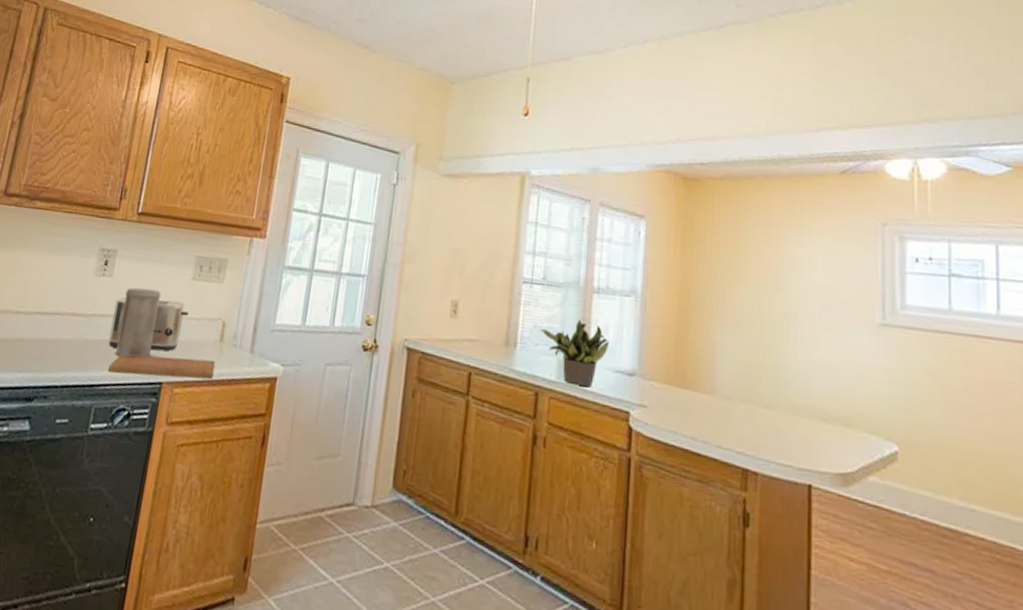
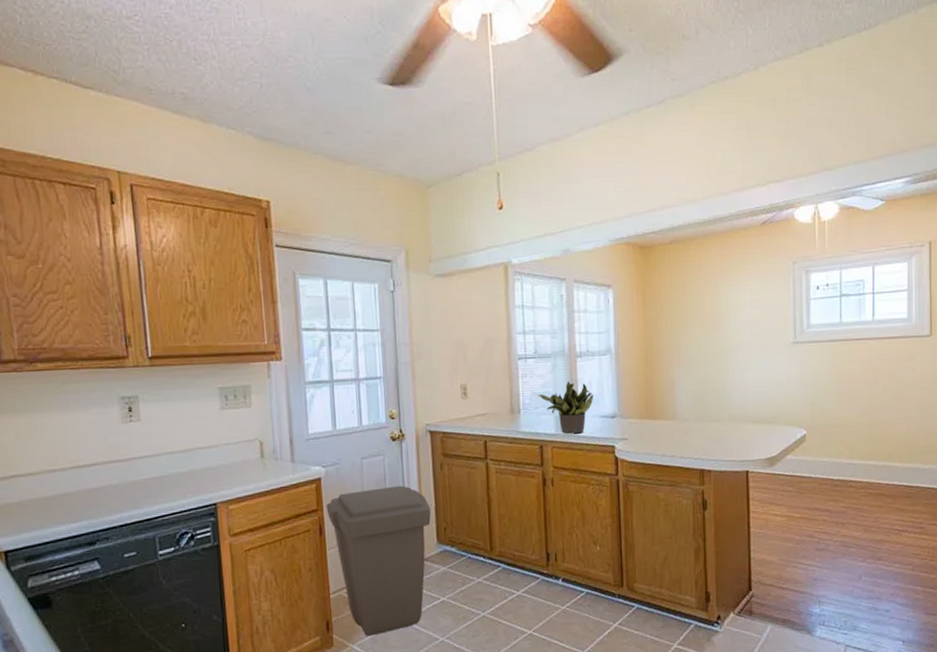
cutting board: present [107,353,216,380] -> none [160,475,264,505]
toaster: present [108,297,189,352] -> none [150,431,225,483]
canister: present [114,287,161,358] -> none [158,424,199,490]
trash can: none [274,401,393,592] -> present [326,485,431,636]

